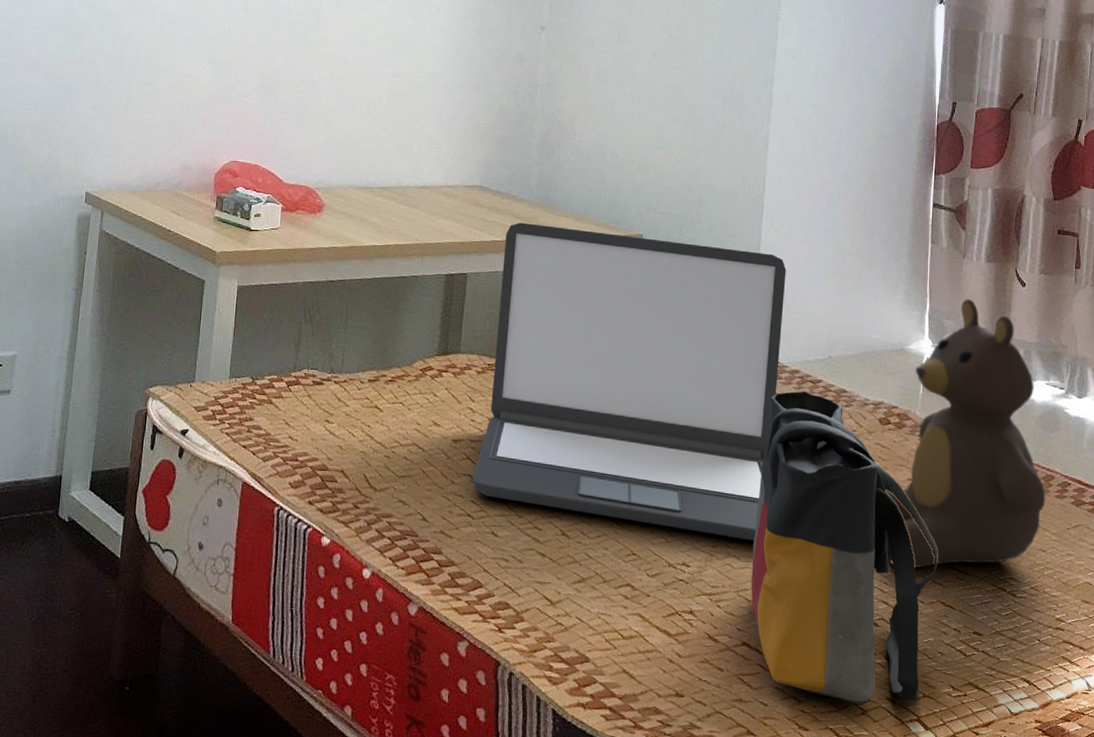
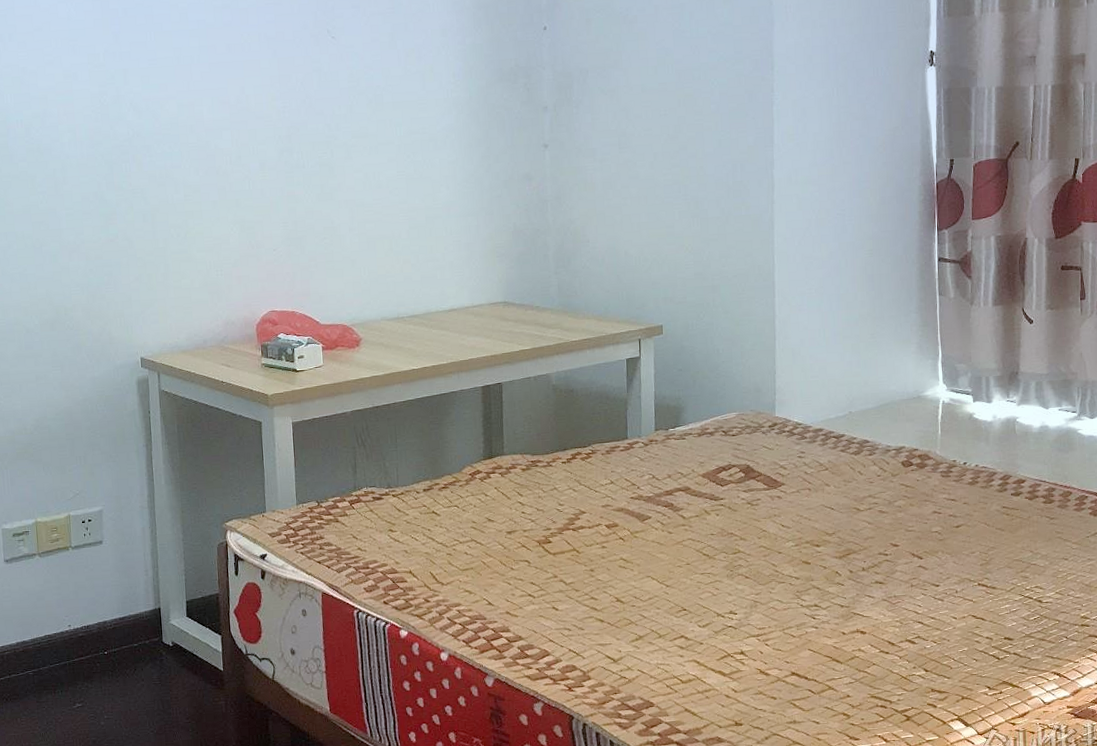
laptop: present [473,222,786,541] -> none [529,326,803,585]
tote bag: present [751,391,938,705] -> none [793,446,967,713]
teddy bear: present [885,299,1046,569] -> none [913,342,1065,590]

